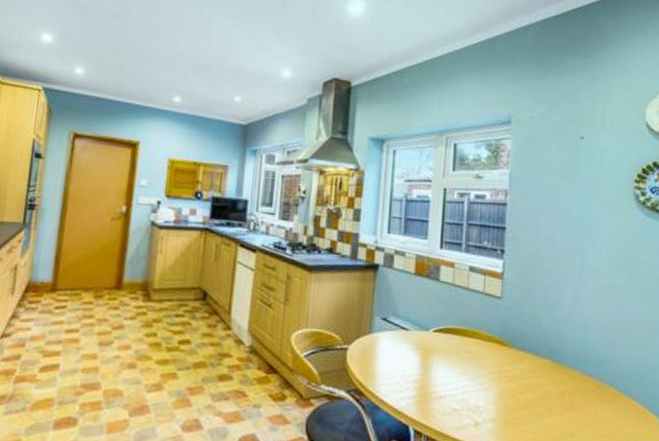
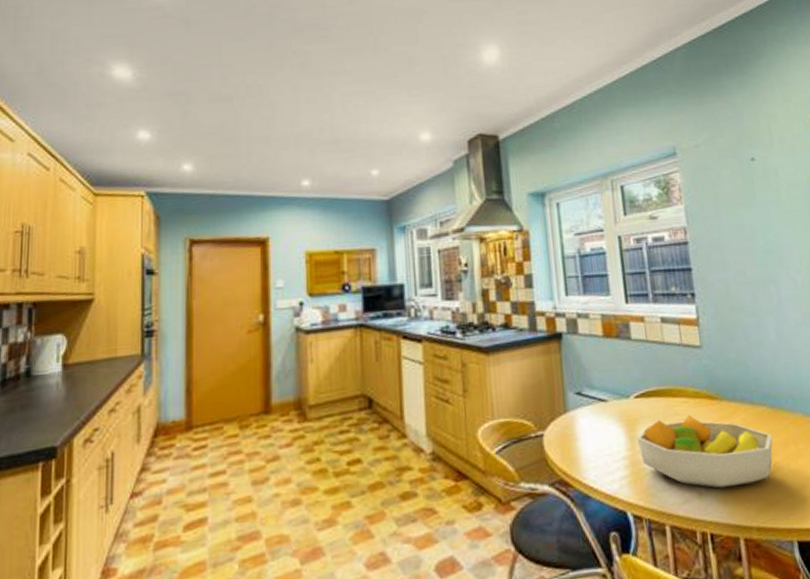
fruit bowl: none [429,354,551,423] -> present [637,415,773,489]

